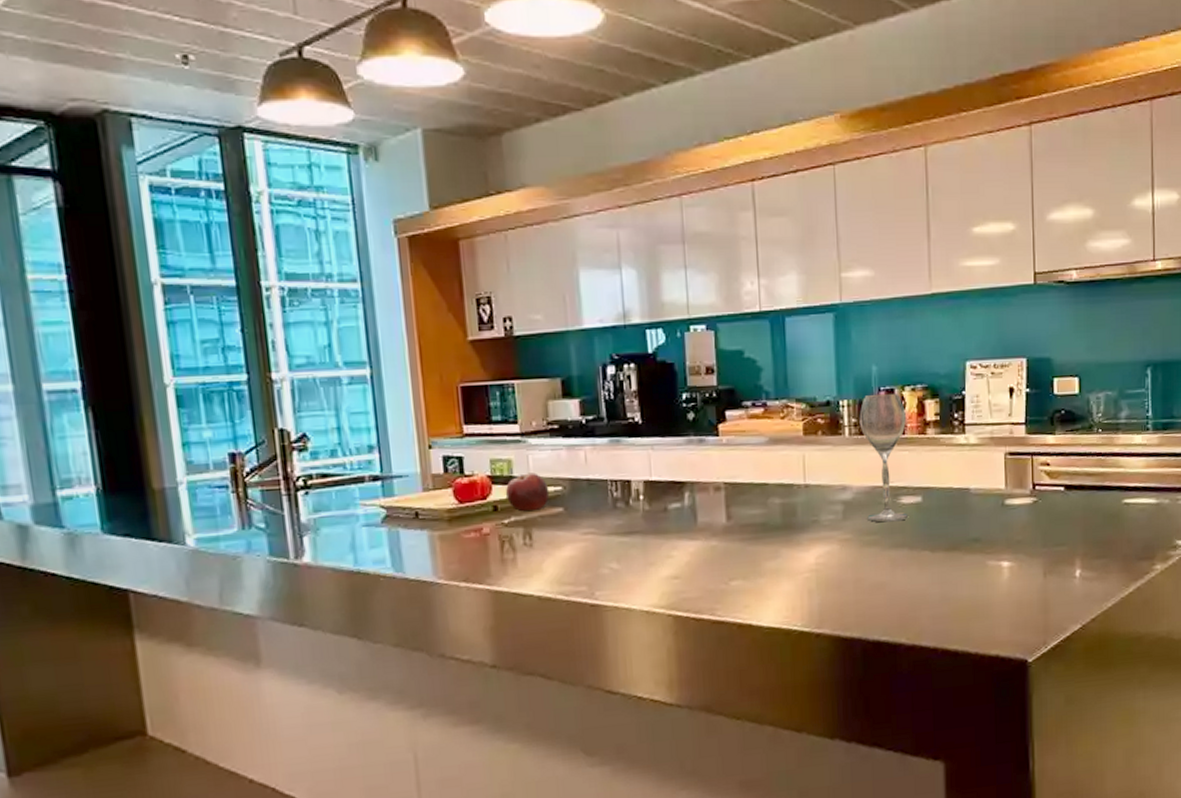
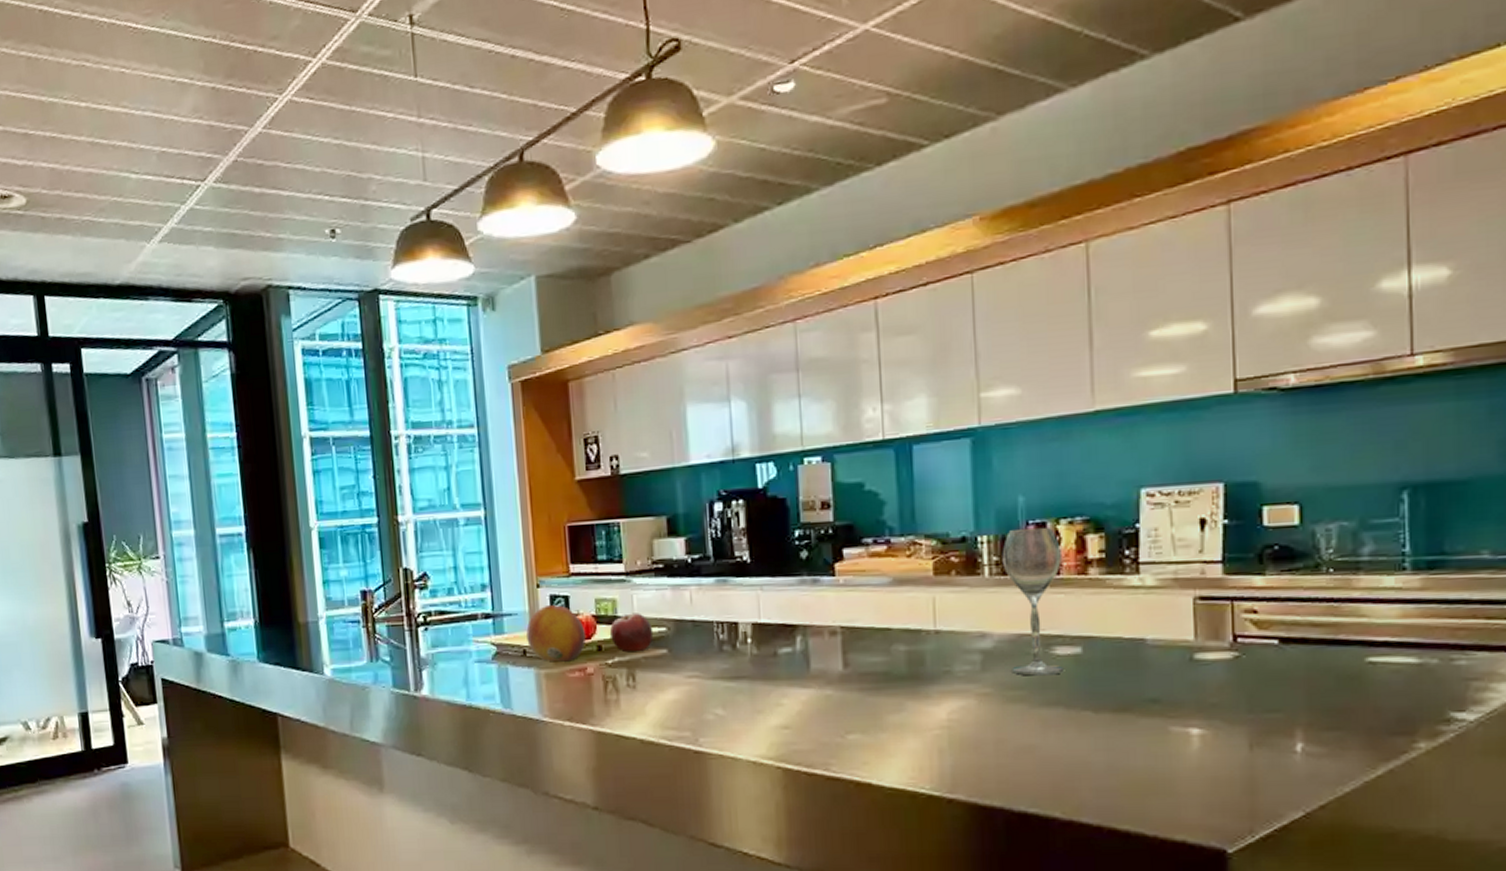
fruit: none [418,465,481,523] -> present [526,604,586,662]

